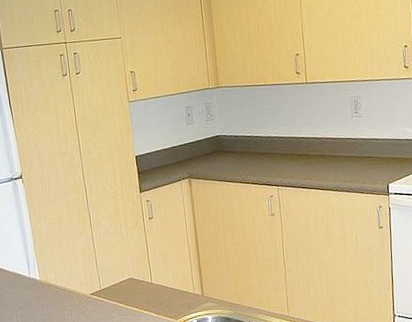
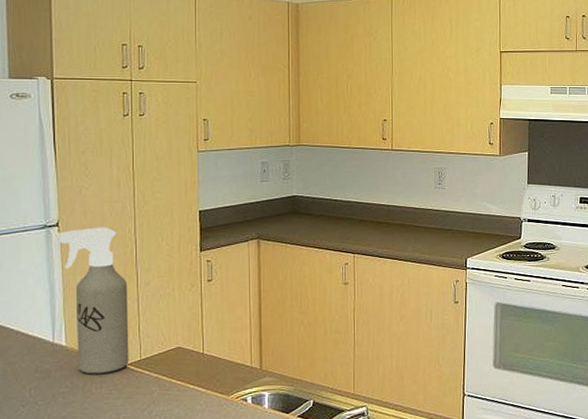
spray bottle: none [23,176,92,303] -> present [59,227,129,374]

